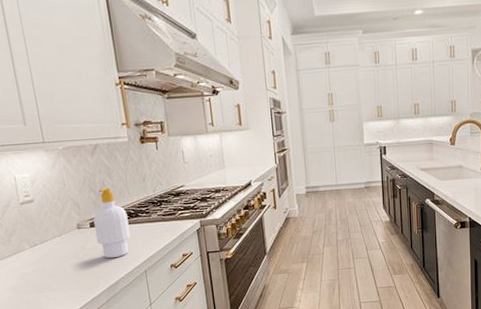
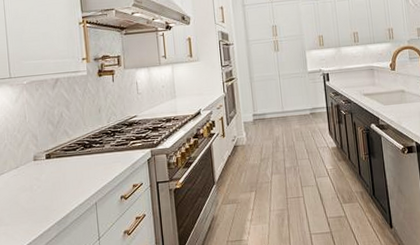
soap bottle: present [93,188,131,259] -> none [49,120,84,191]

